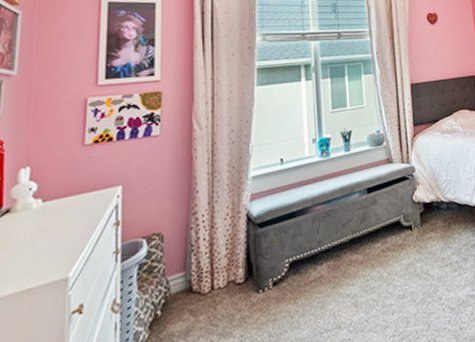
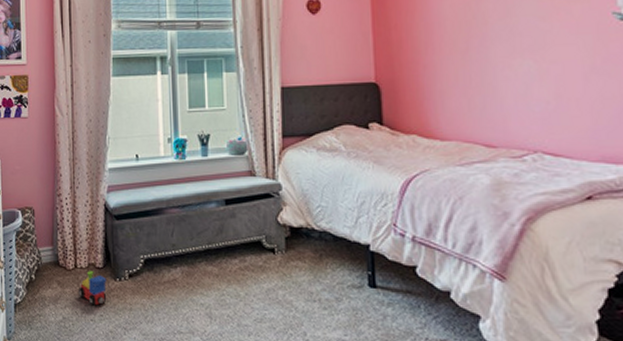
toy train: none [214,289,248,328] -> present [77,271,107,306]

